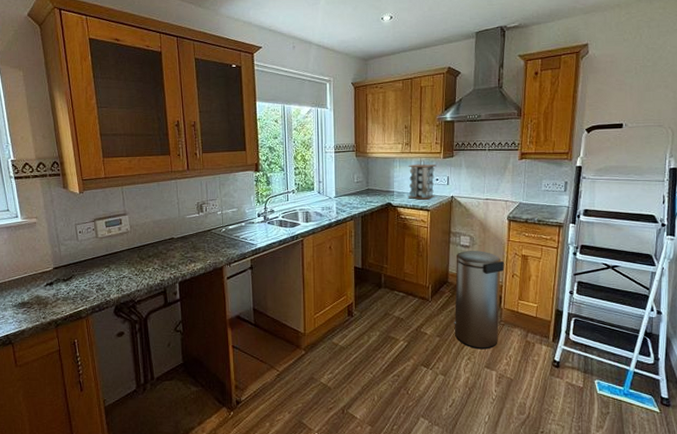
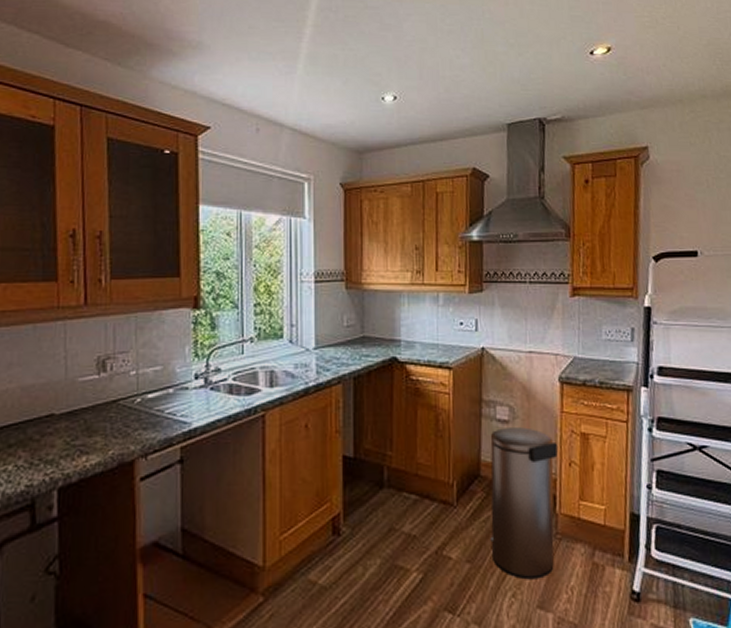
spice rack: present [407,159,437,200] -> none [420,294,460,353]

